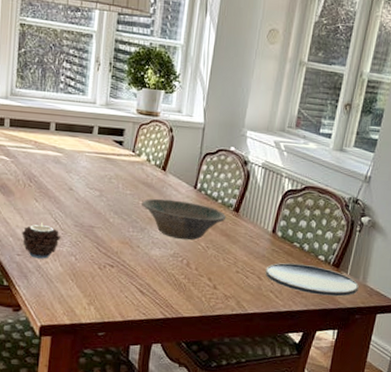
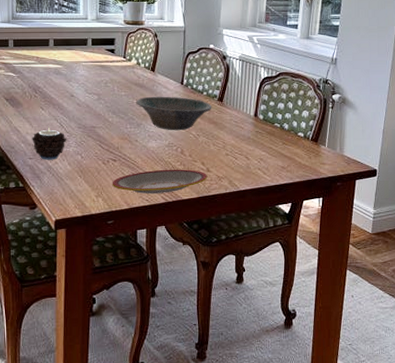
plate: none [106,281,214,308] -> present [112,169,208,194]
plate: present [265,262,359,297] -> none [252,141,337,168]

